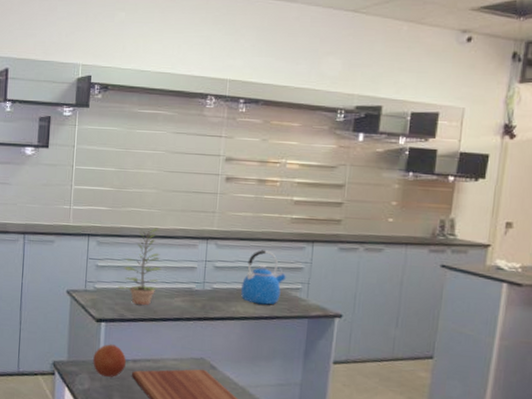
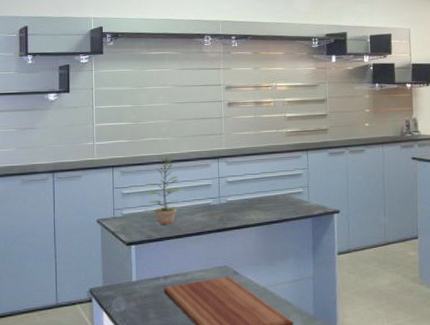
fruit: present [93,344,126,377] -> none [127,265,157,296]
kettle: present [241,250,287,305] -> none [252,162,290,210]

